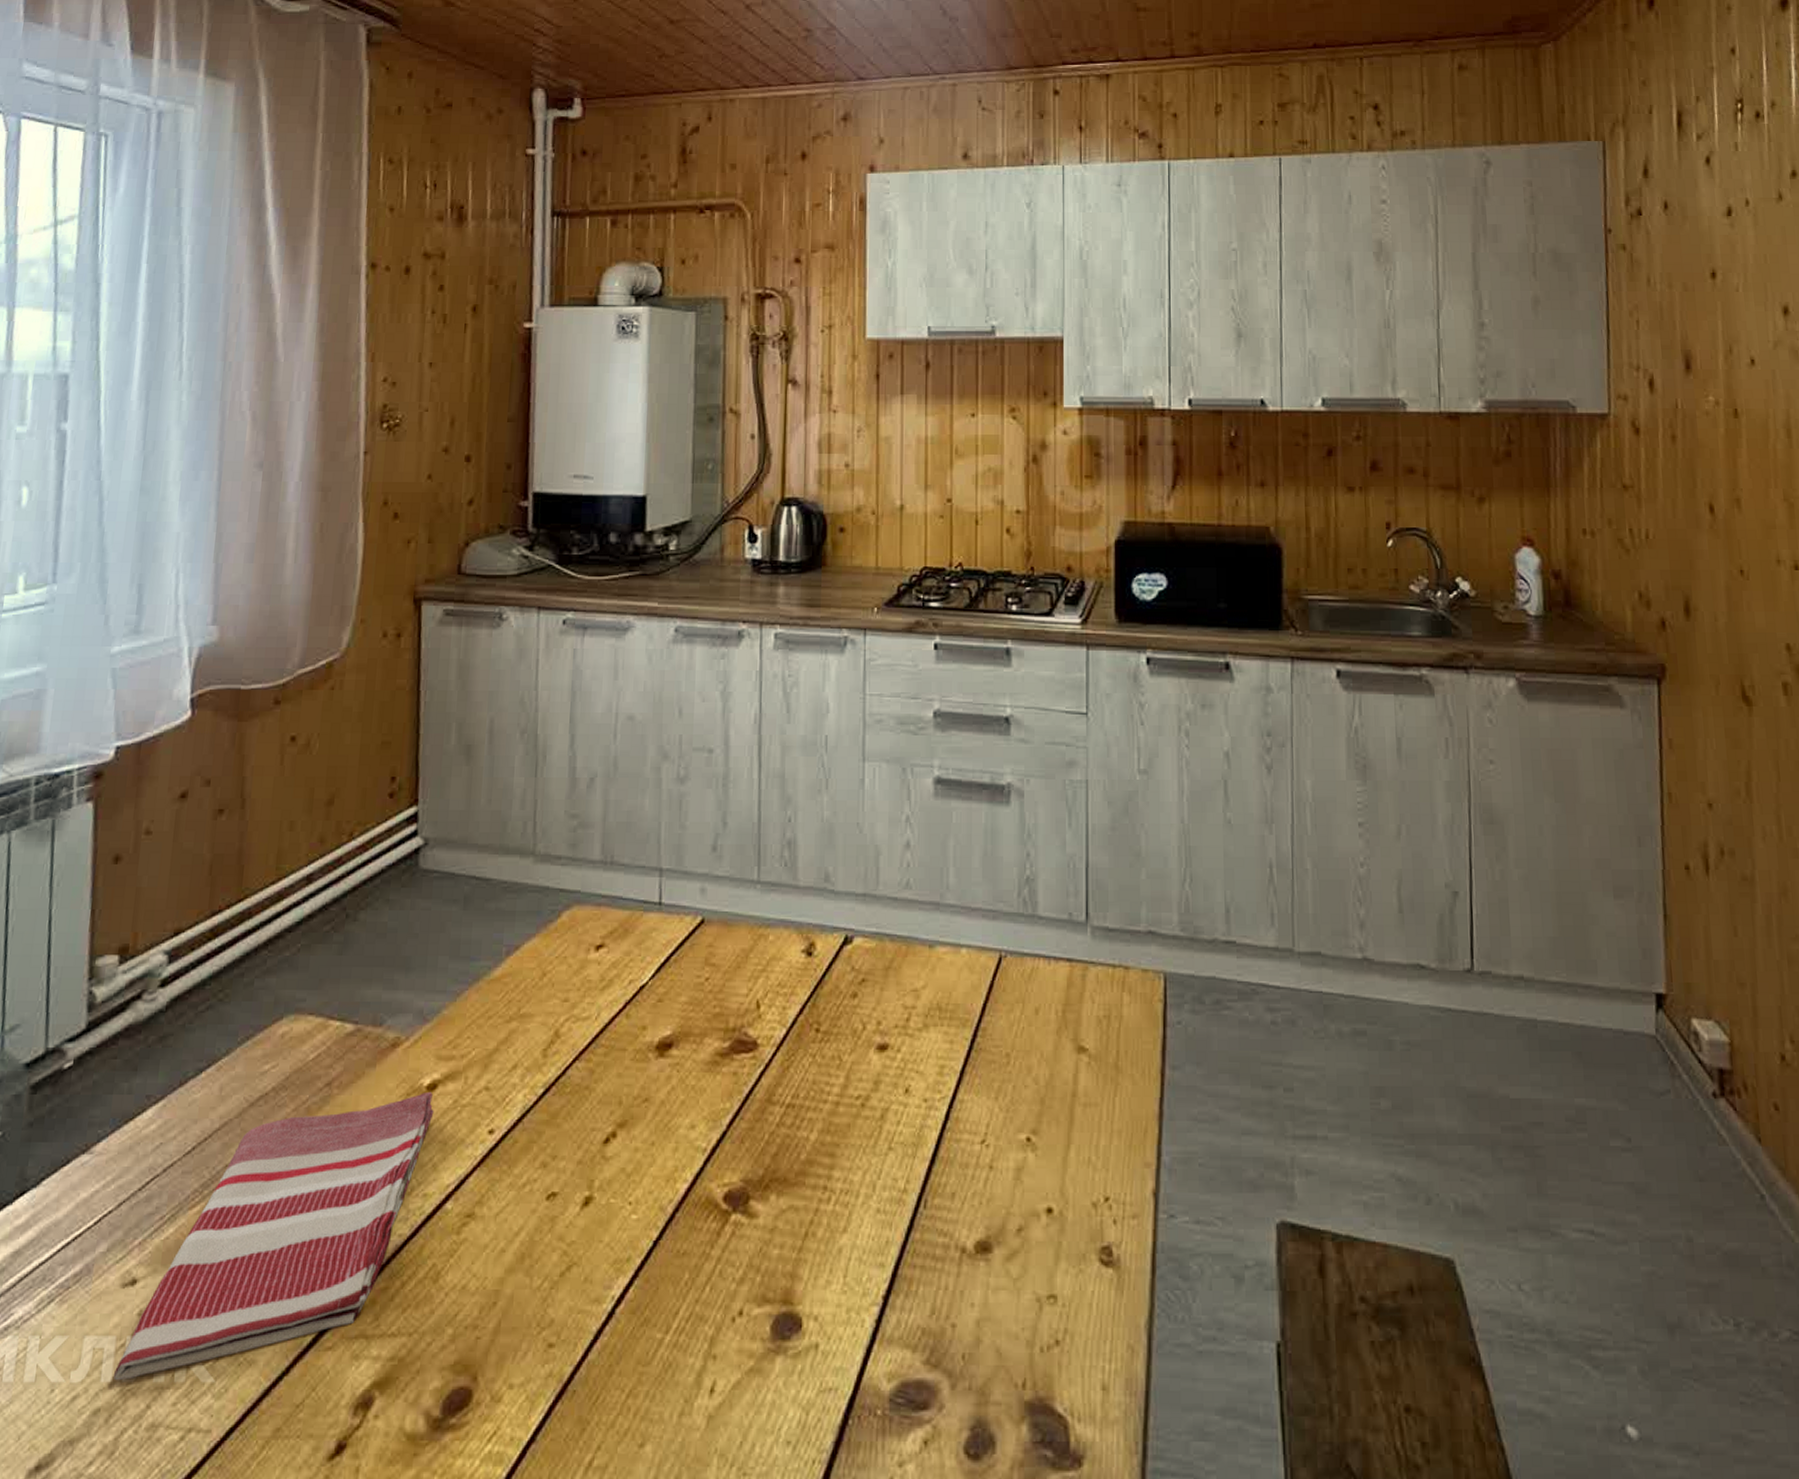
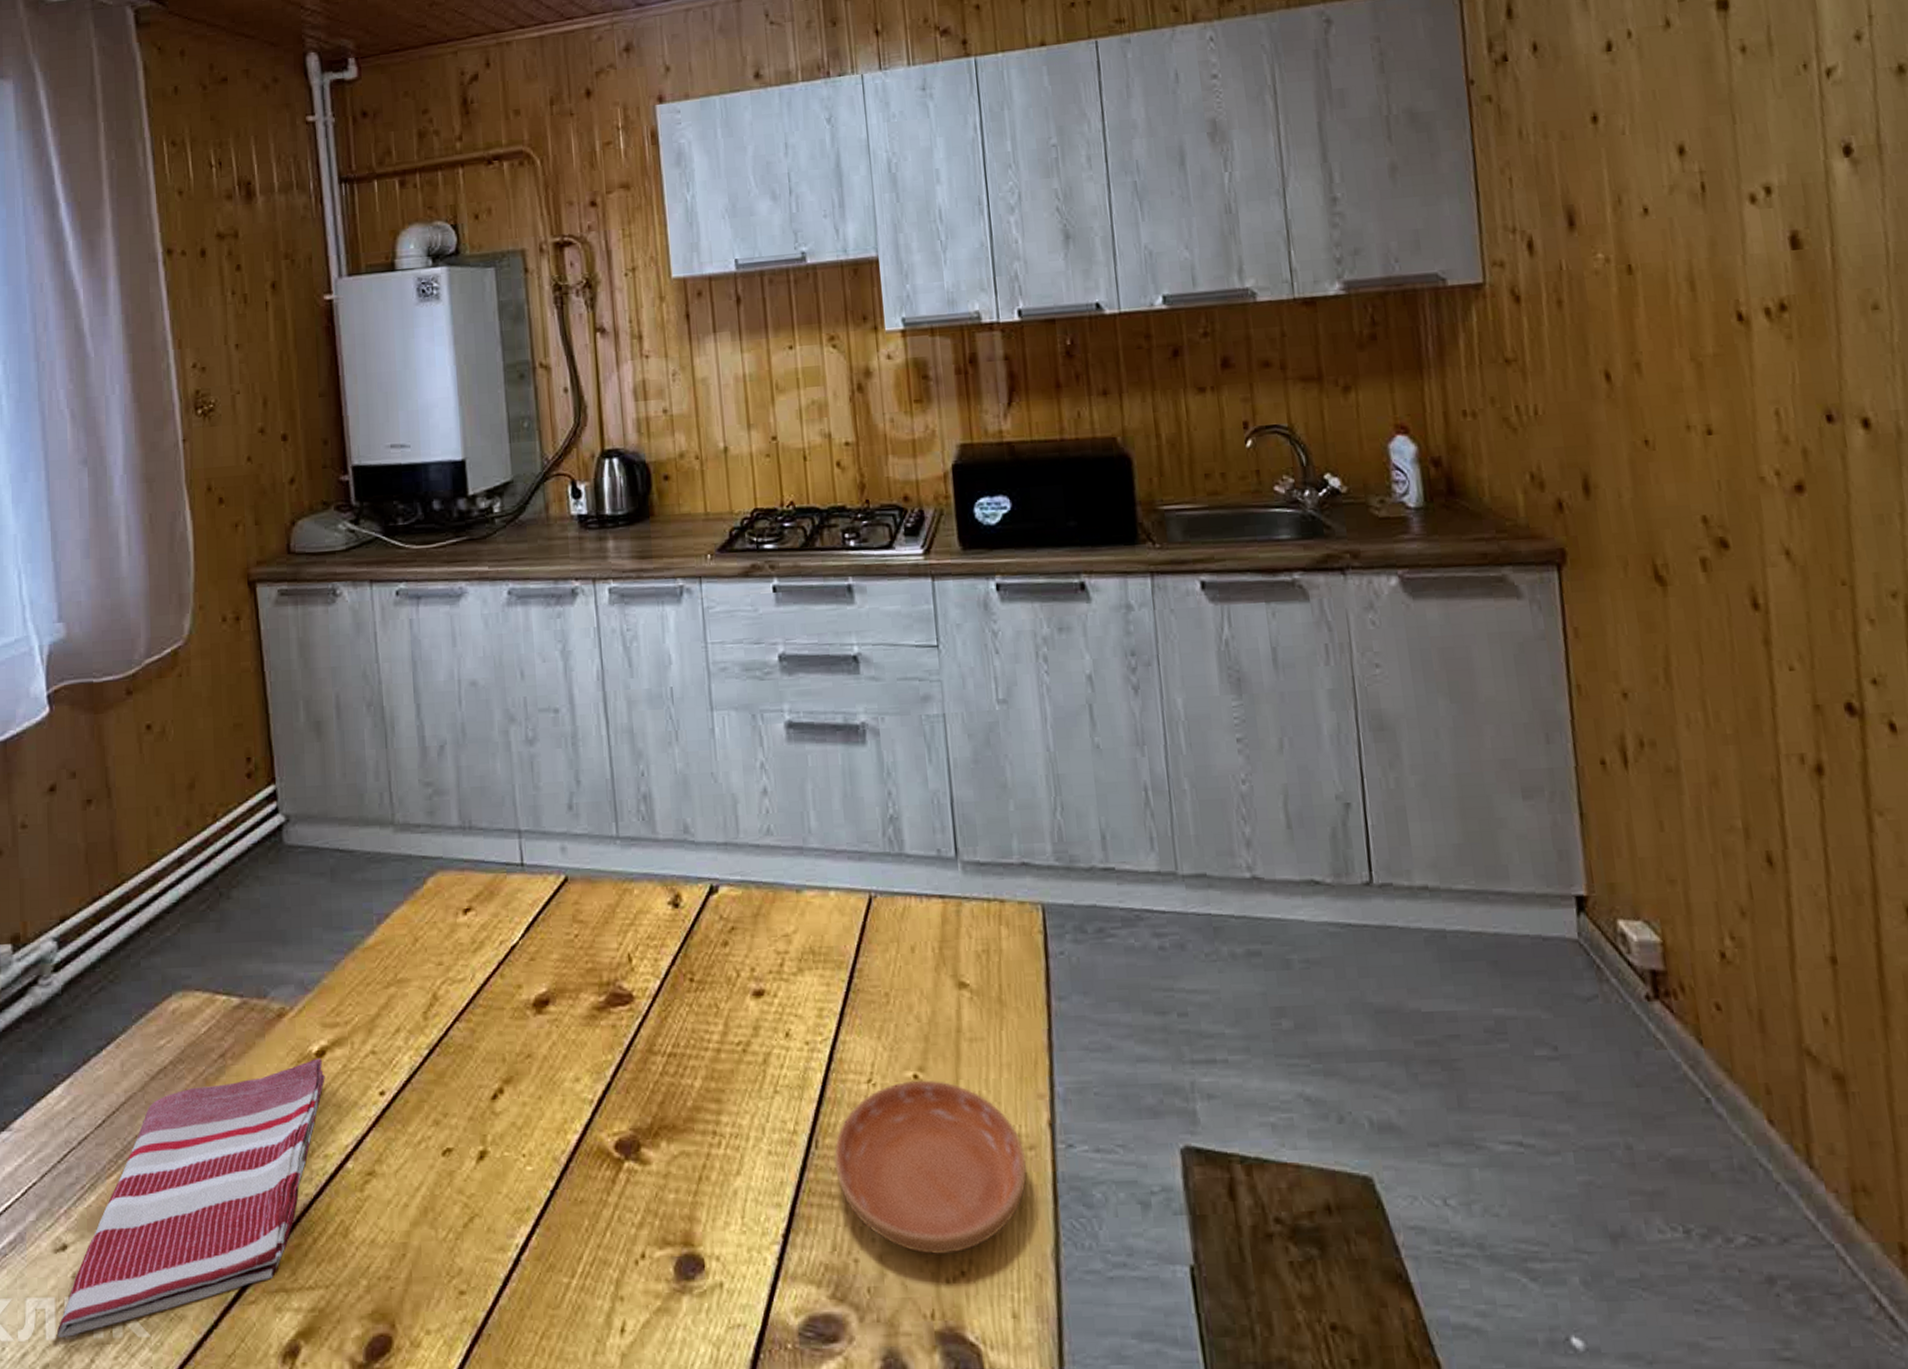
saucer: none [940,1143,1129,1323] -> present [833,1080,1027,1256]

